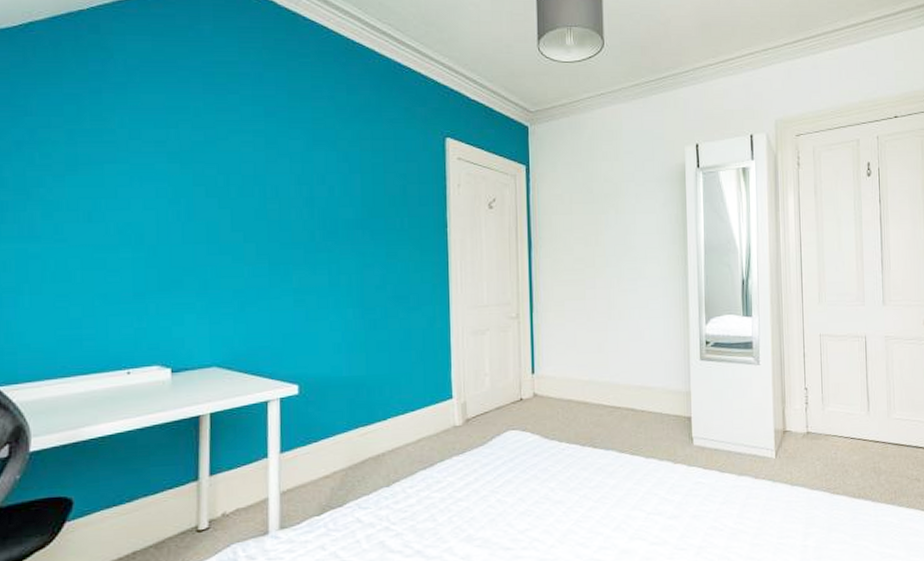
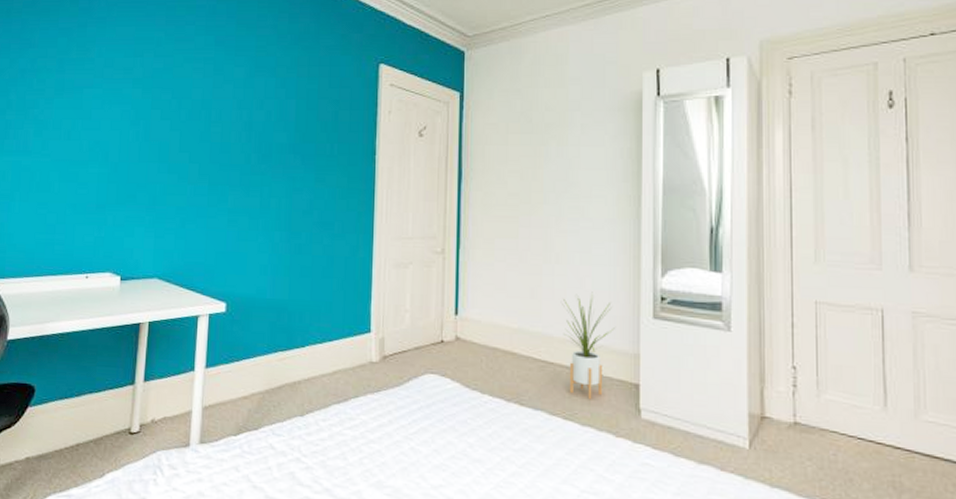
house plant: none [626,342,670,435] -> present [562,291,615,400]

